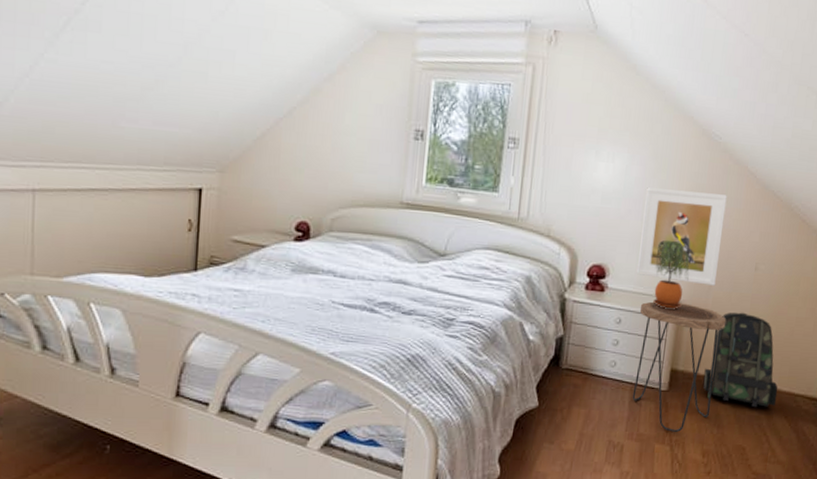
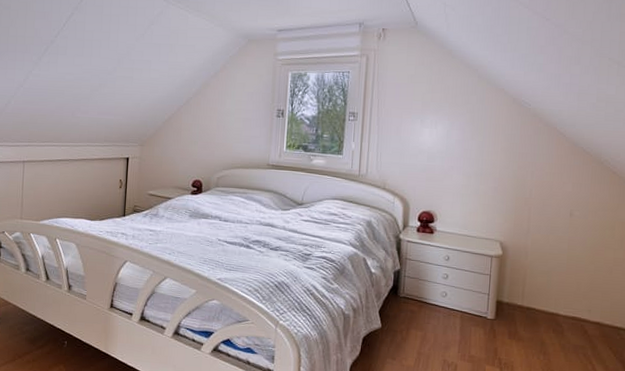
side table: present [632,301,726,433] -> none [462,242,545,357]
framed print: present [636,187,727,286] -> none [460,148,539,229]
potted plant: present [653,240,690,309] -> none [477,190,508,249]
backpack: present [703,312,778,408] -> none [527,252,601,338]

